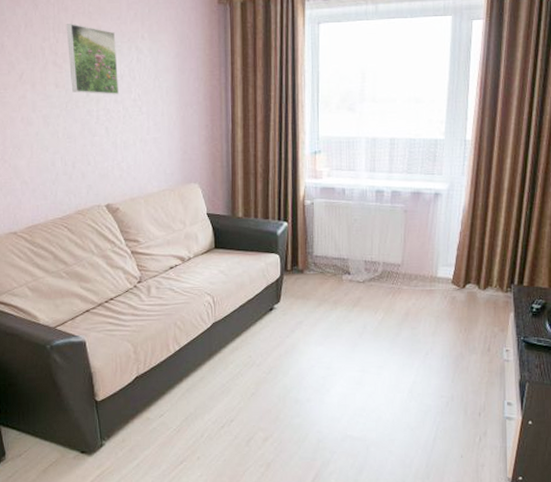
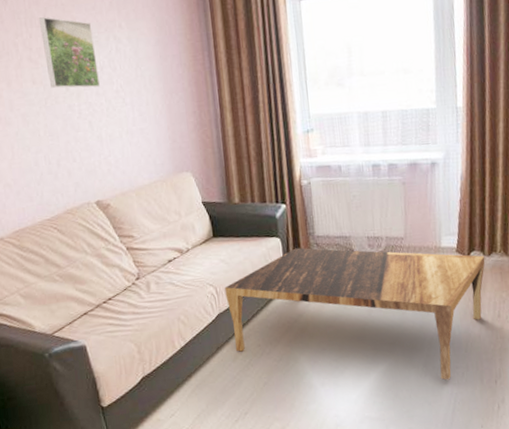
coffee table: none [222,265,480,408] -> present [225,247,485,380]

